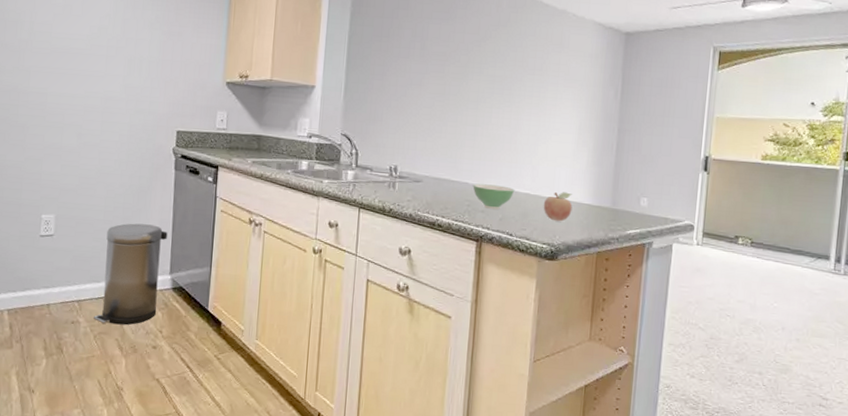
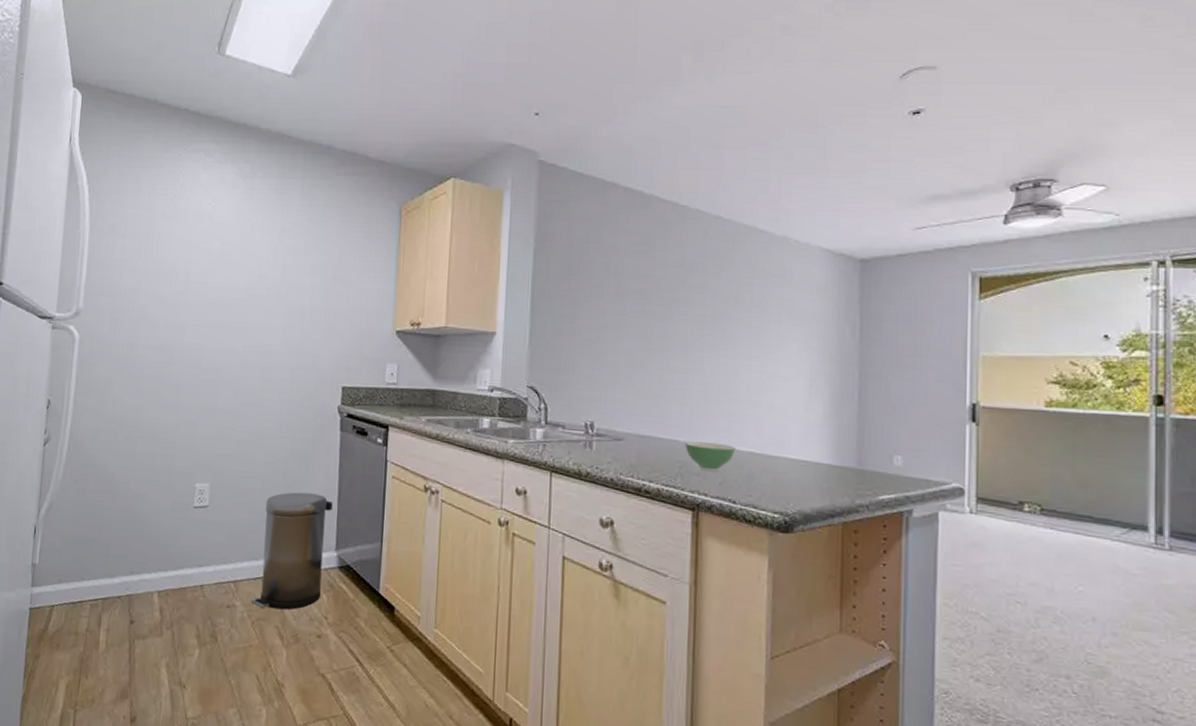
fruit: present [543,192,573,222] -> none [772,450,808,486]

